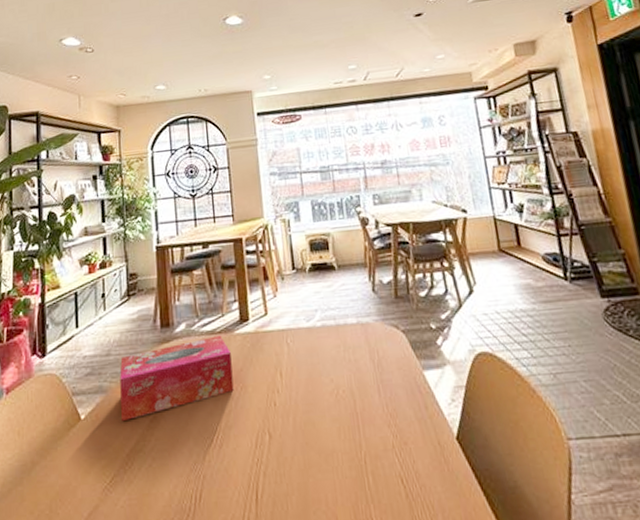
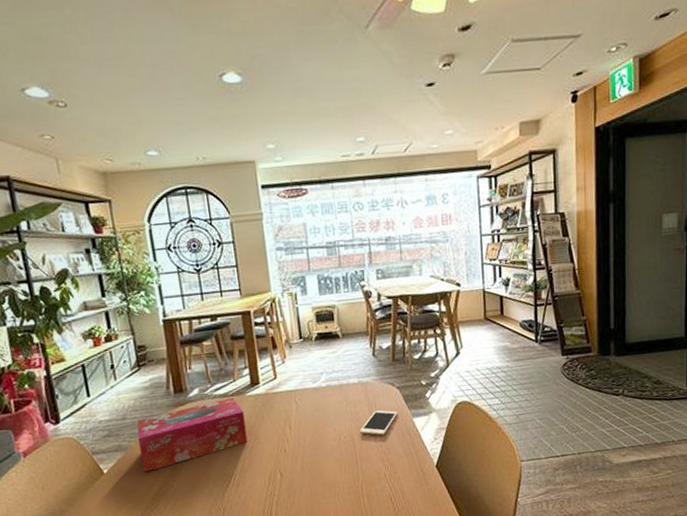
cell phone: none [360,358,405,392] -> present [359,410,398,436]

